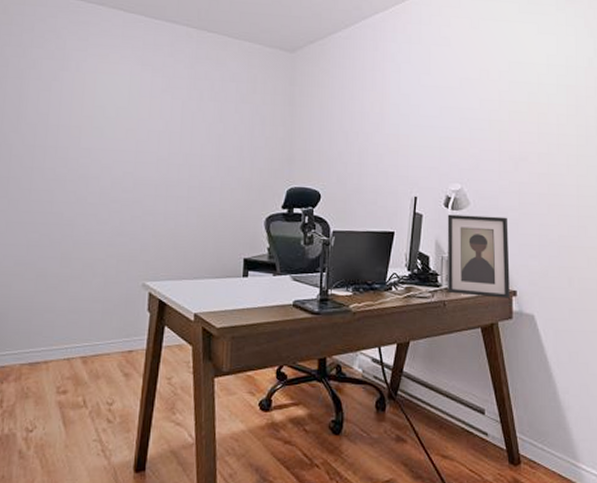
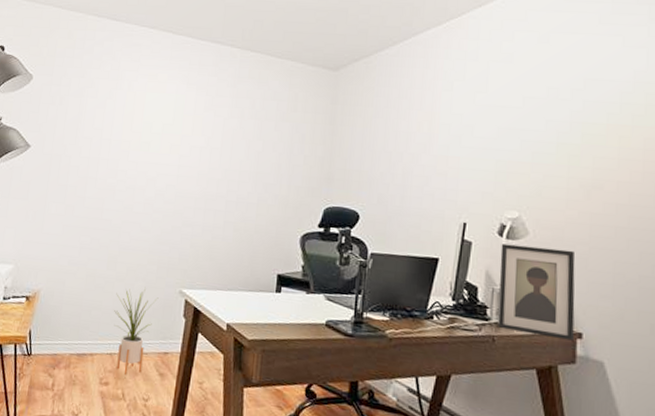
house plant: none [70,285,120,381] -> present [114,289,159,376]

